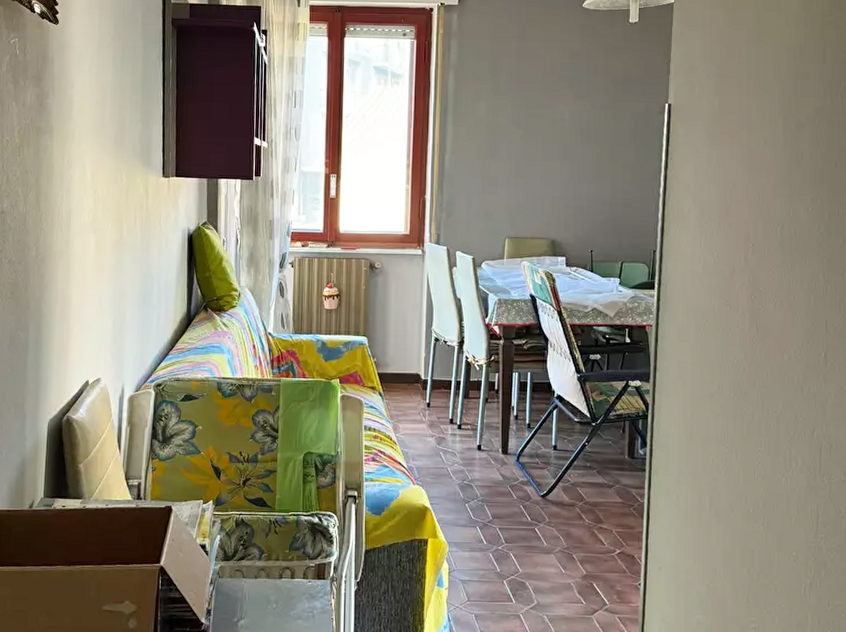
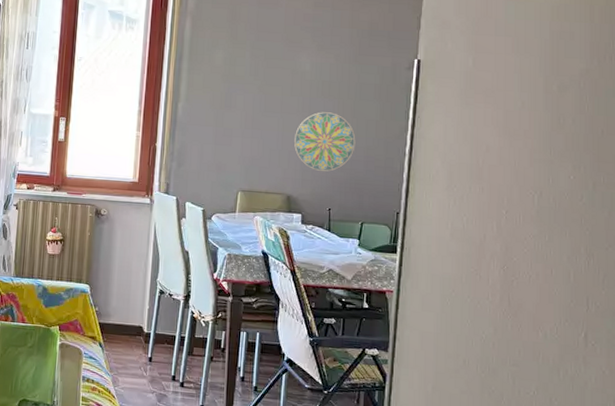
decorative plate: none [557,158,614,215] -> present [294,112,356,172]

